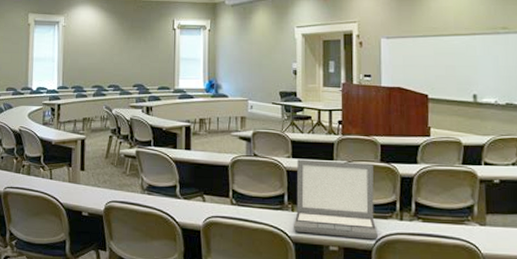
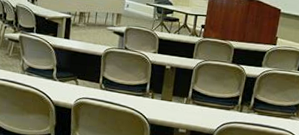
laptop: present [293,159,378,240] -> none [150,55,225,126]

